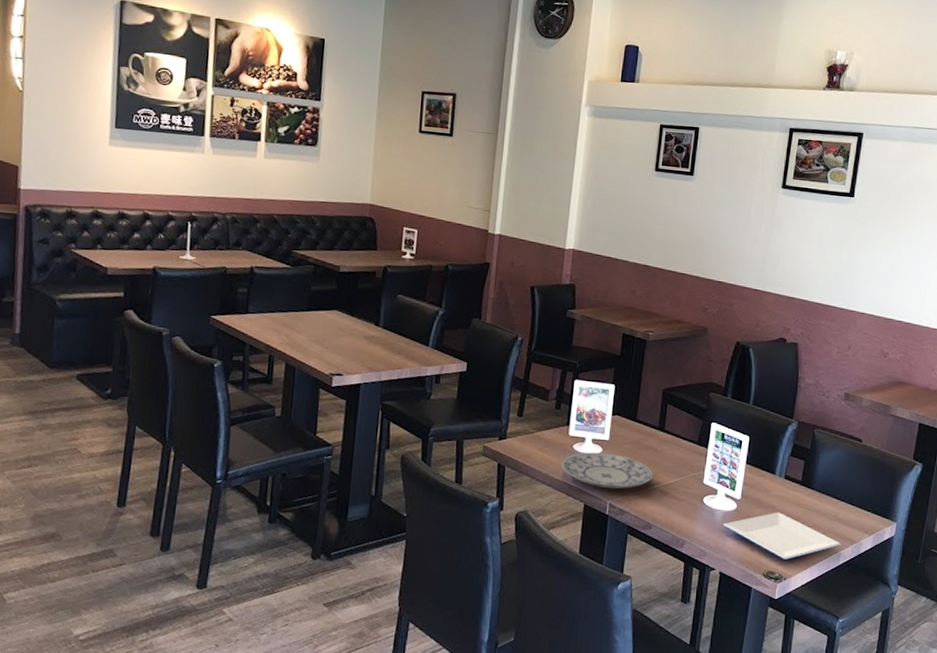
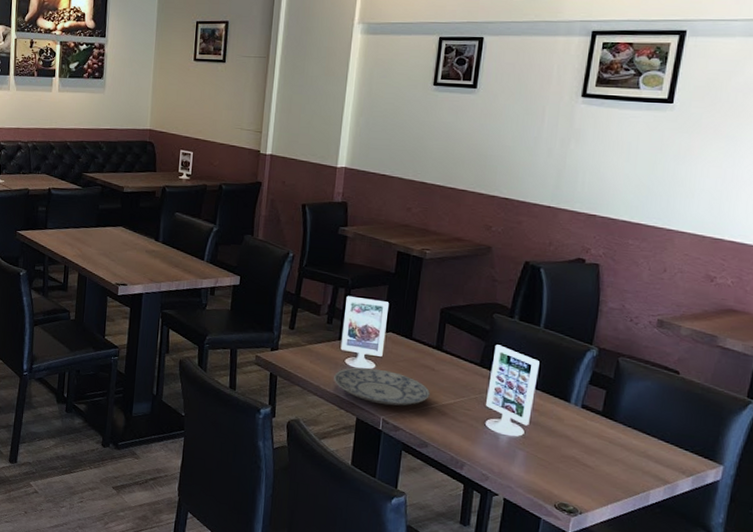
plate: present [723,512,842,561] -> none [508,442,651,494]

